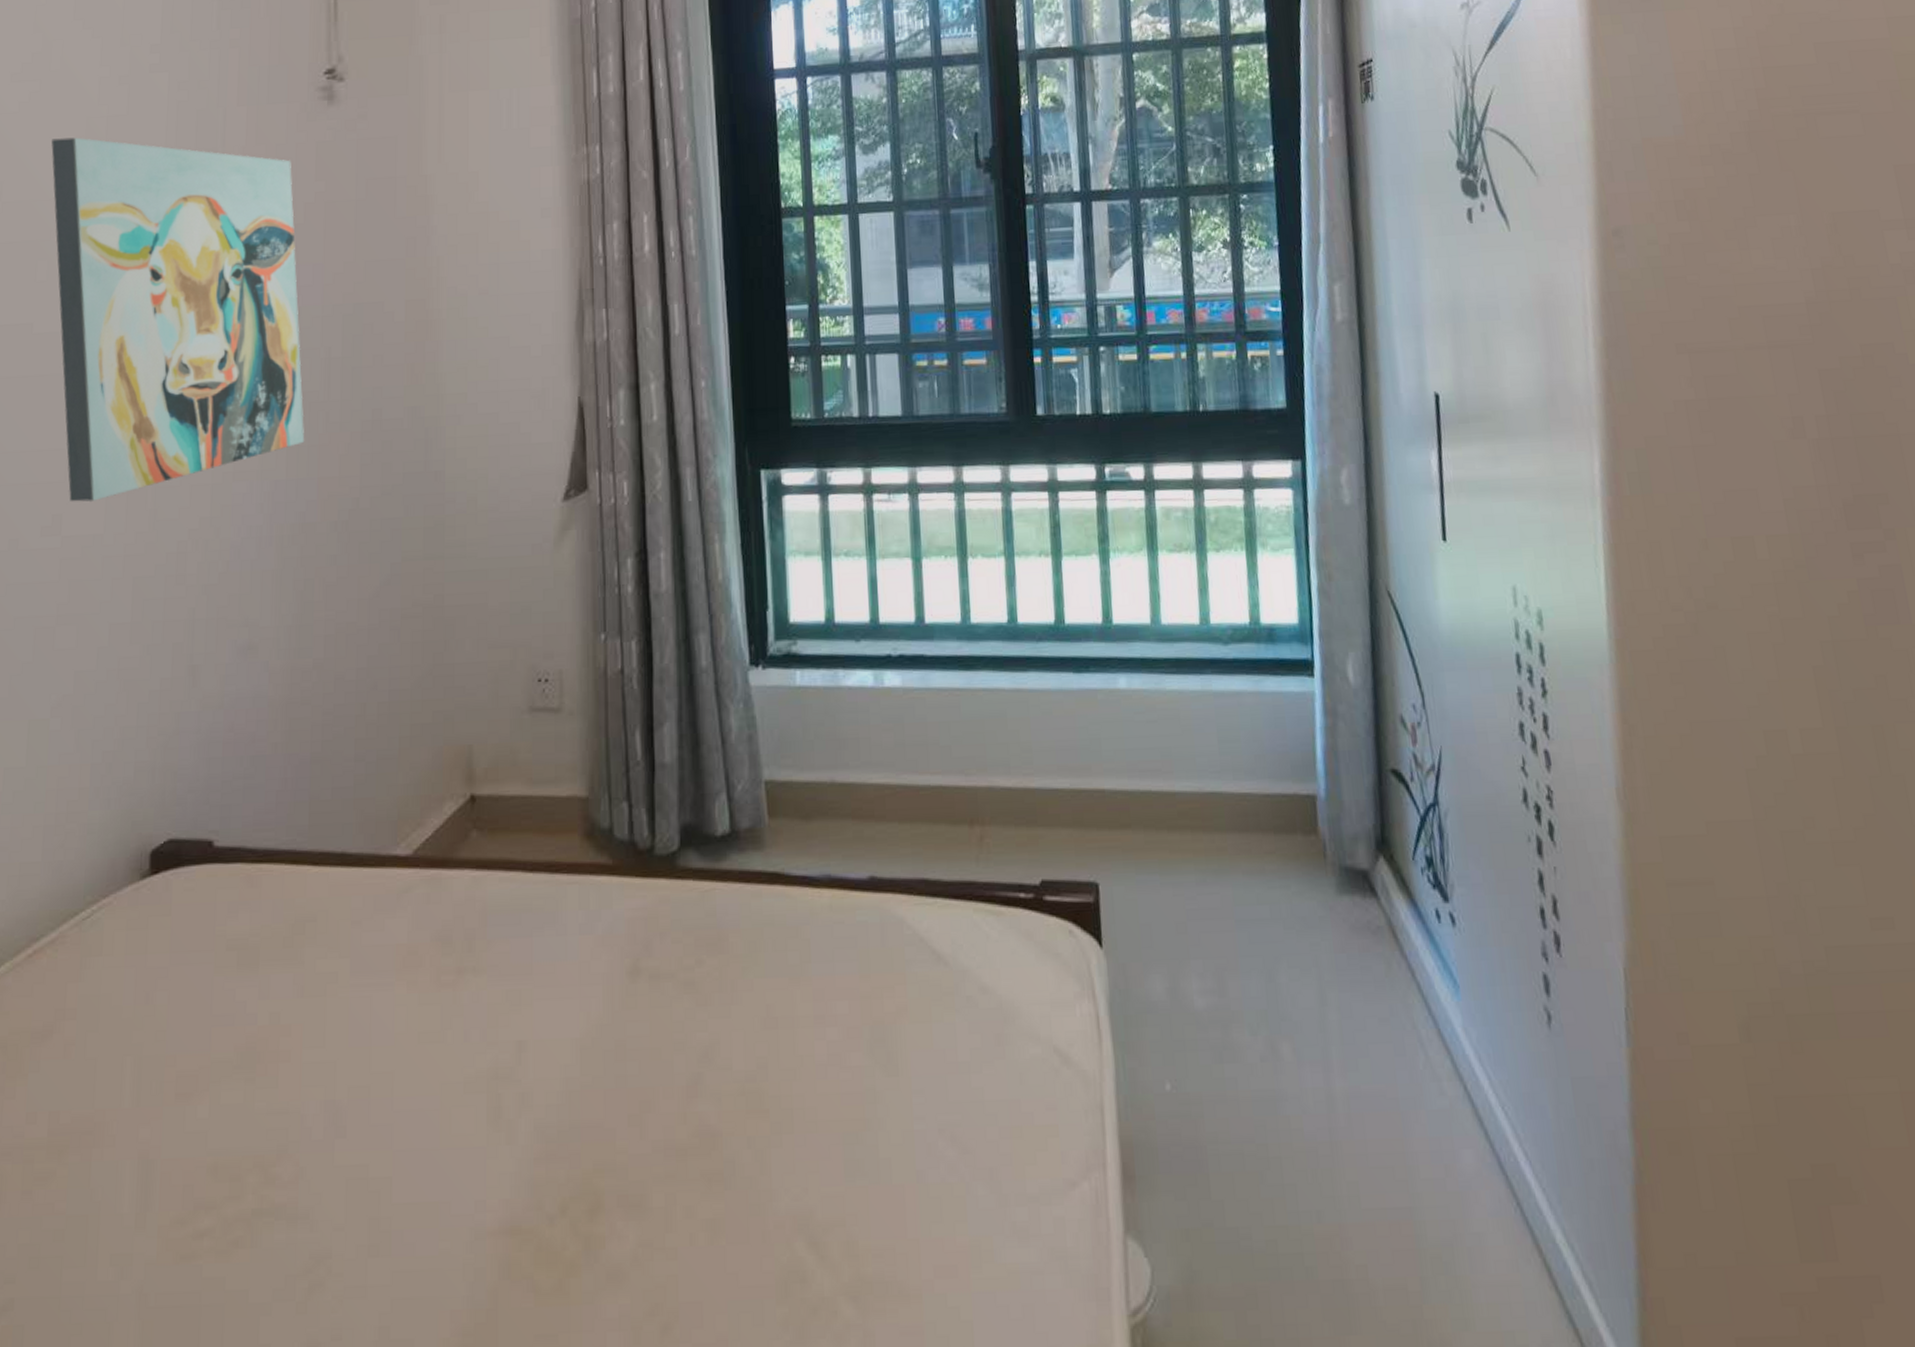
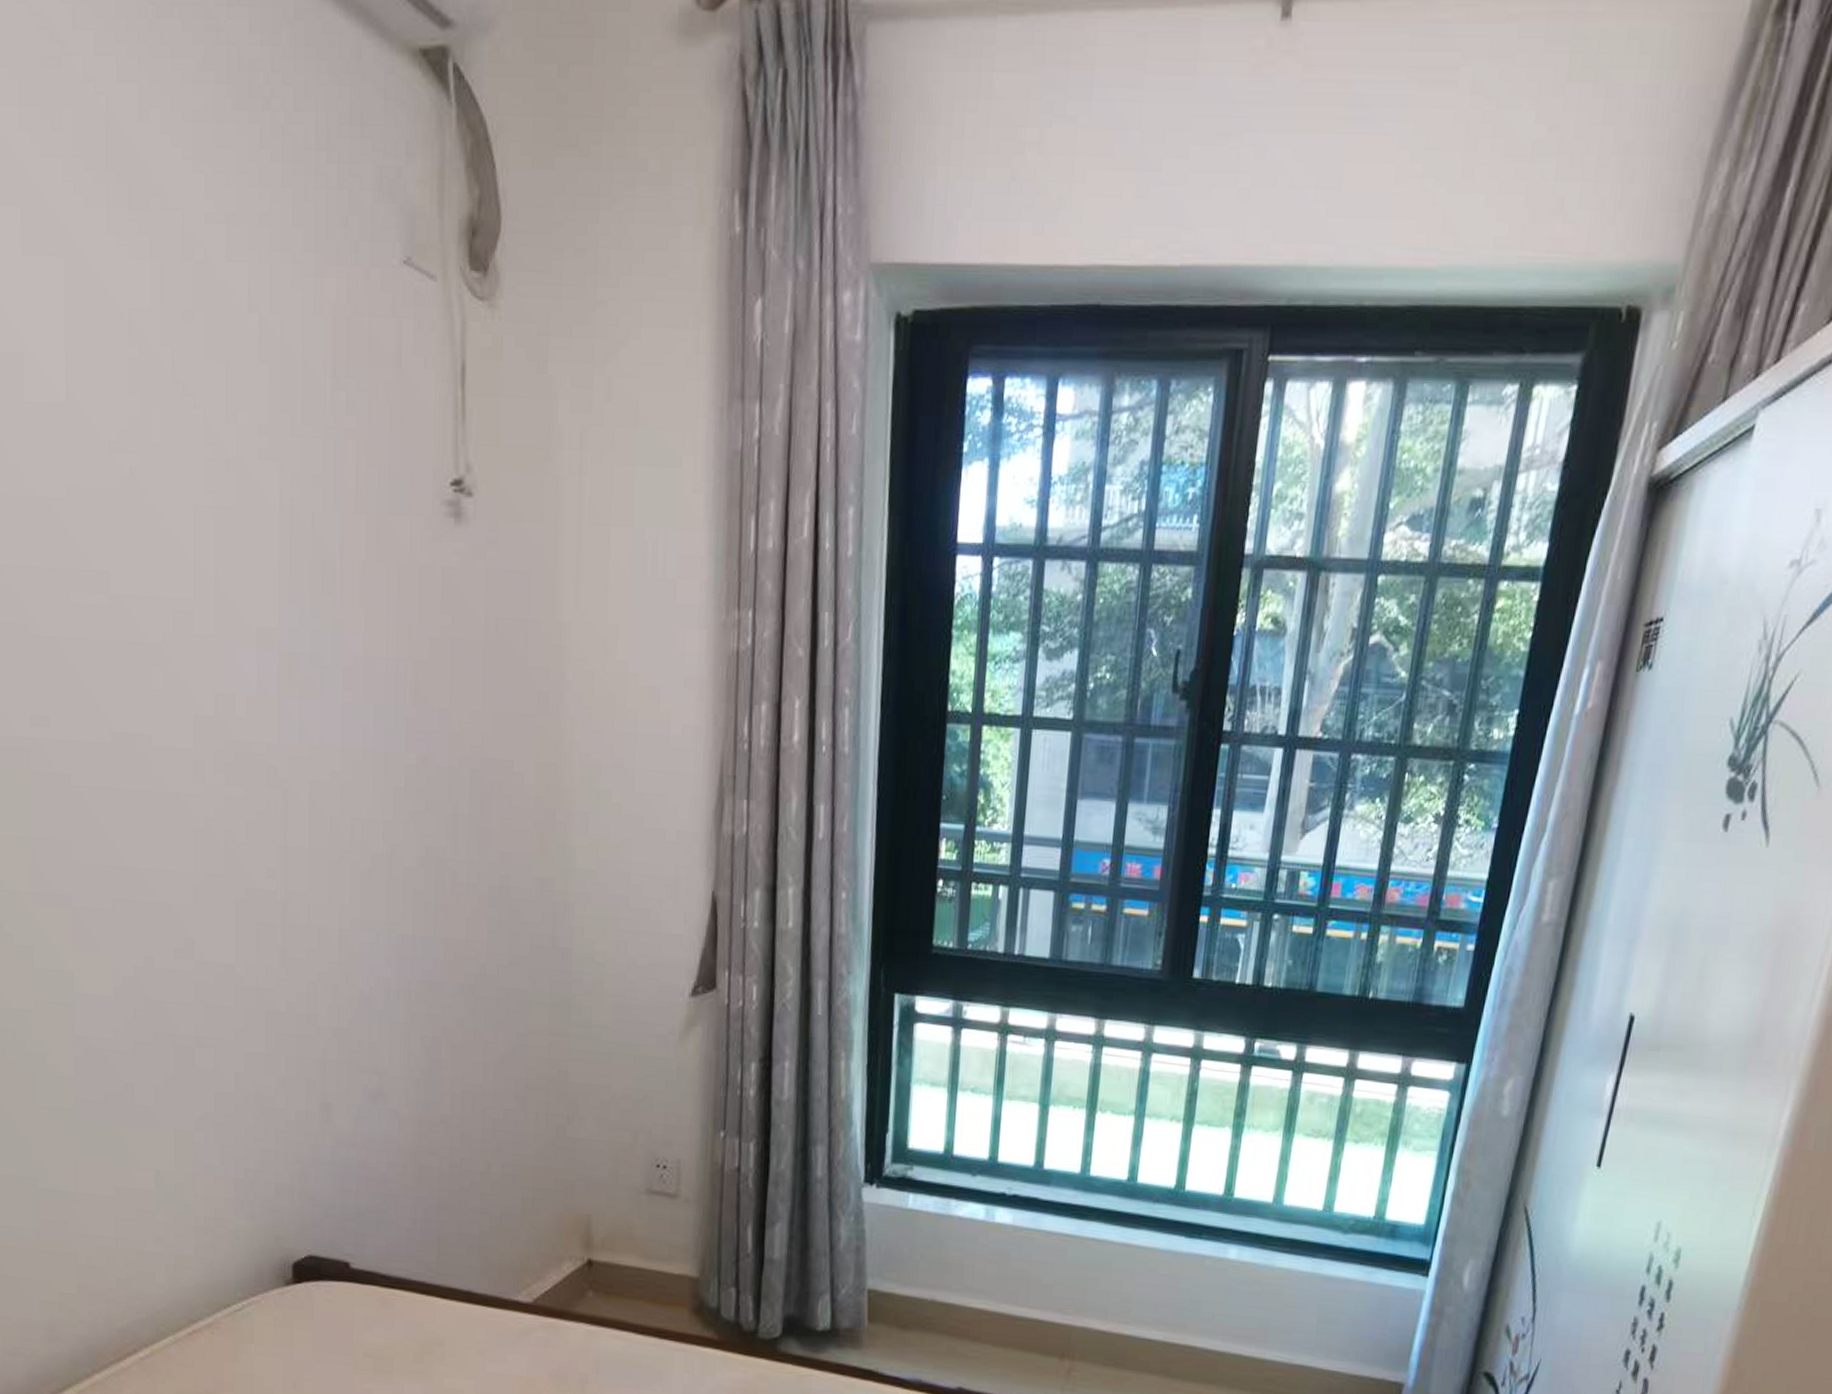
wall art: present [51,137,304,502] -> none [158,527,431,930]

